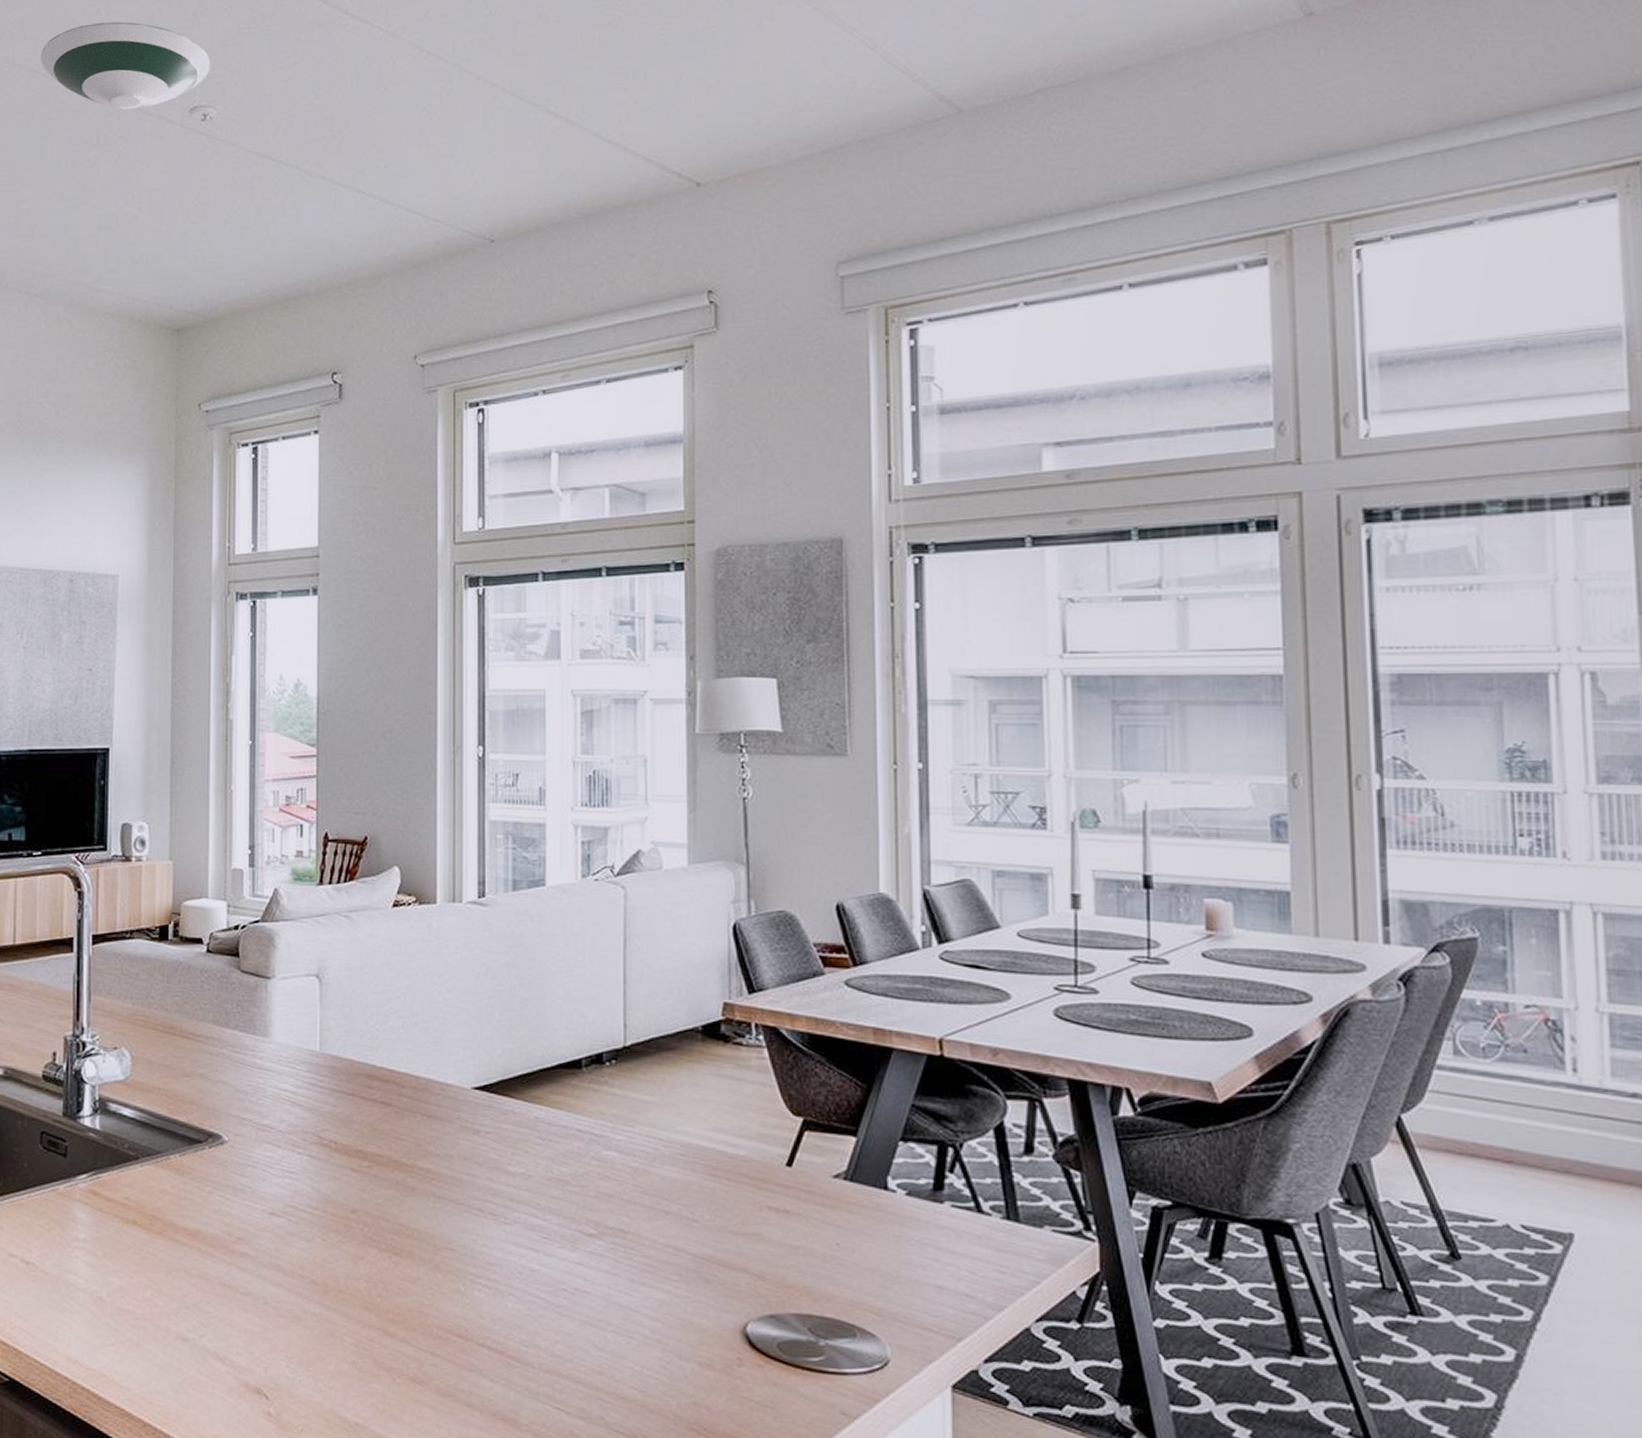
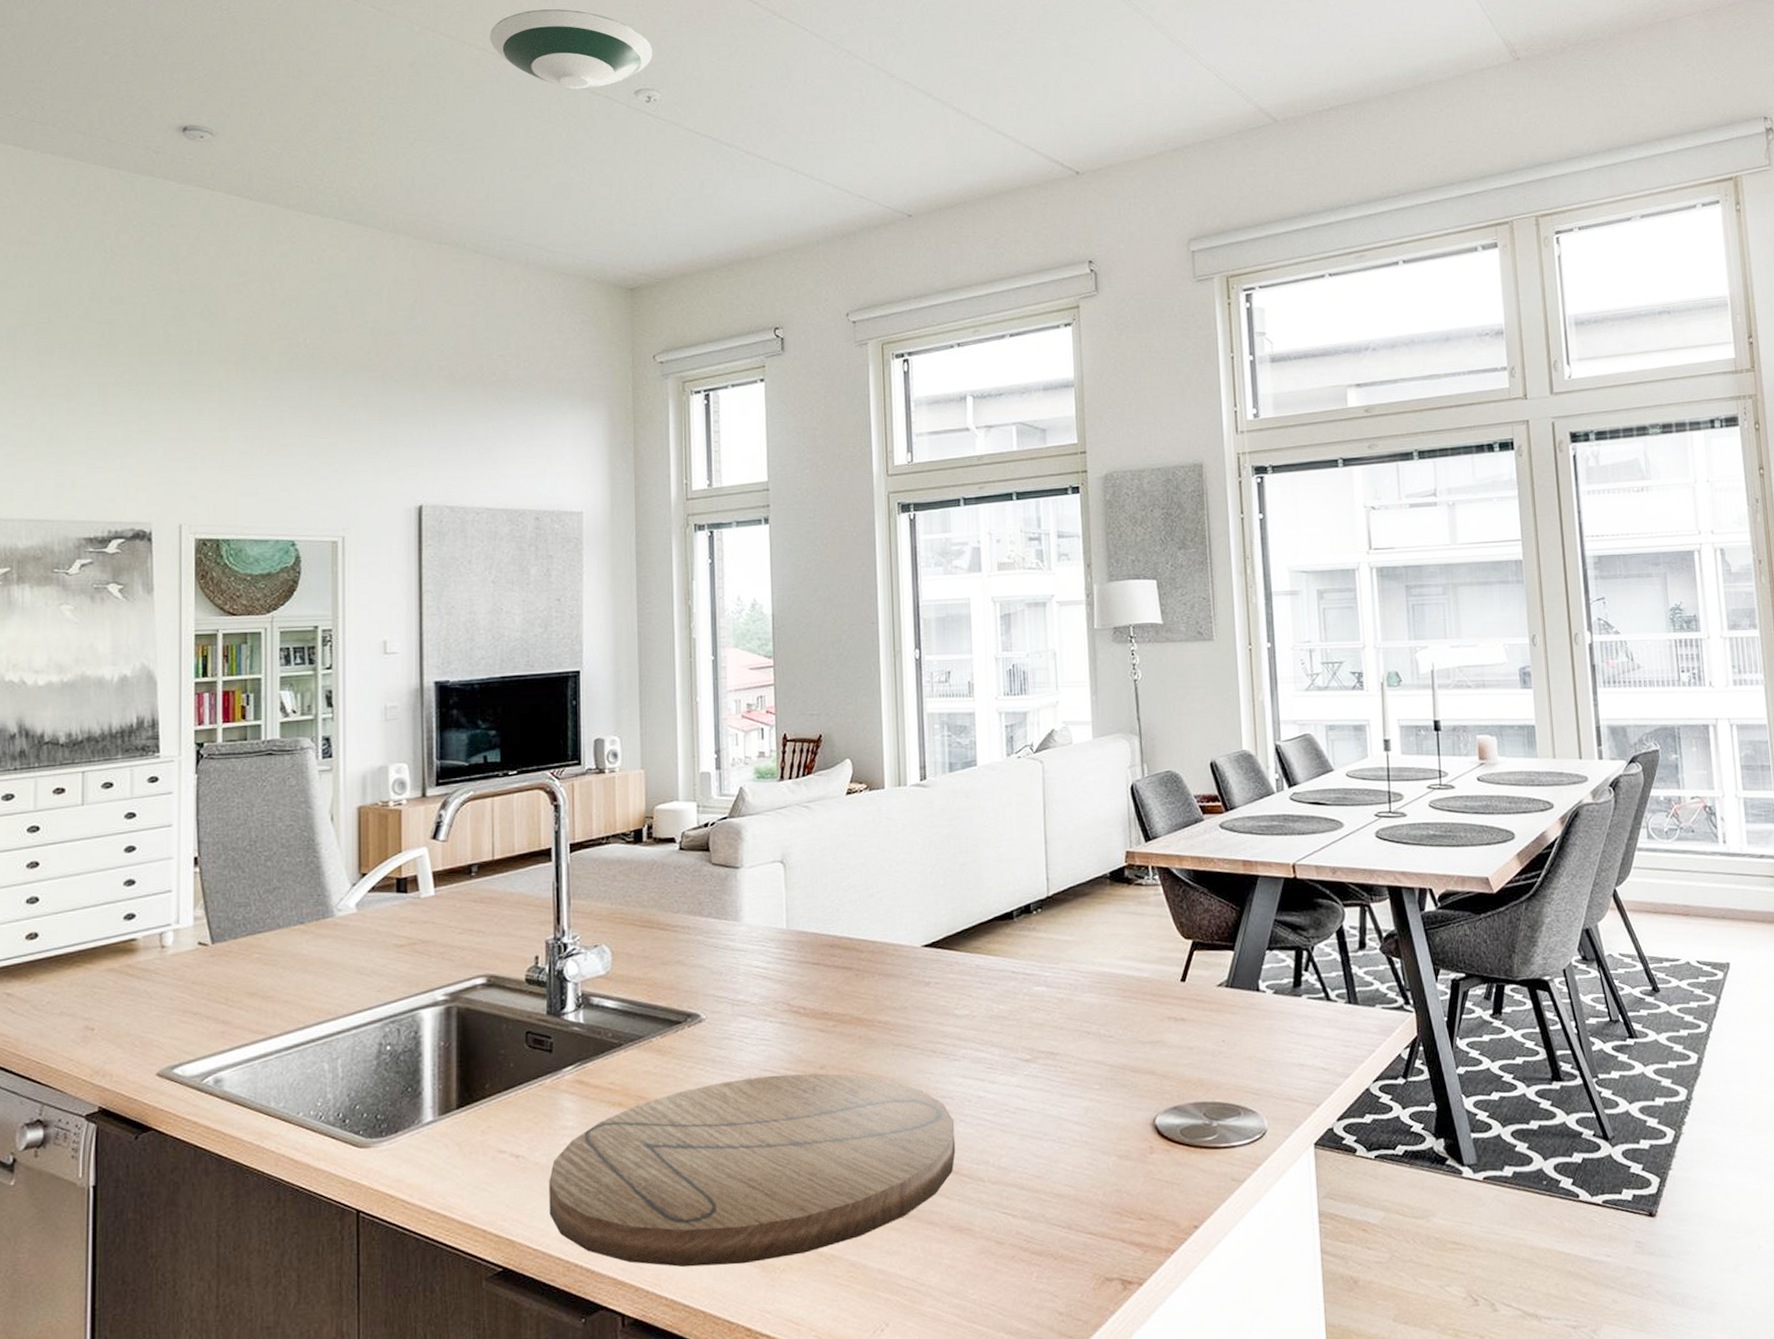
cutting board: none [58,1212,502,1417] -> present [549,1073,956,1268]

